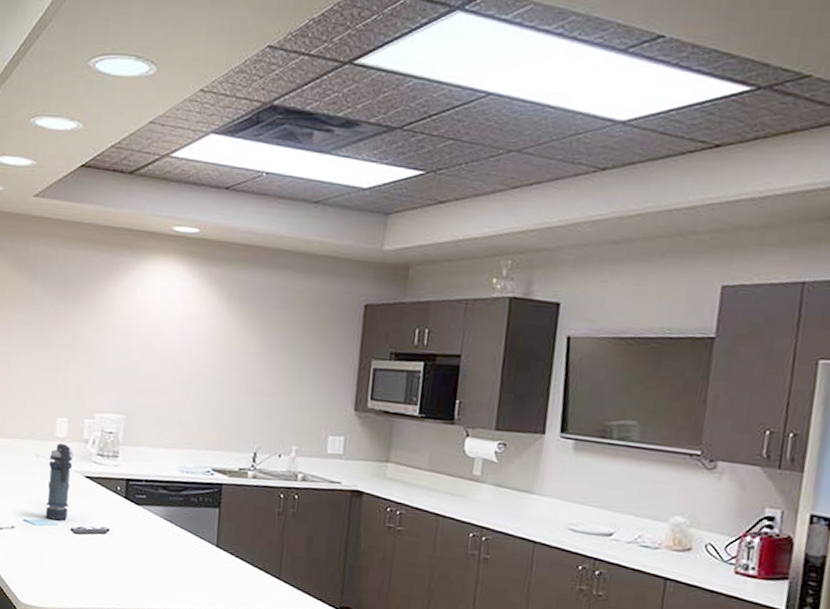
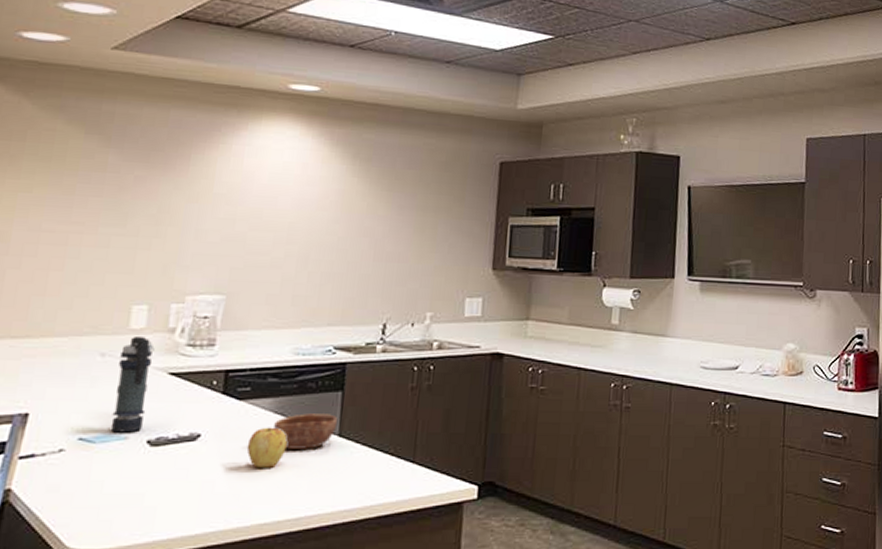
apple: none [144,530,175,565] -> present [246,427,287,468]
bowl: none [164,523,216,554] -> present [274,413,338,449]

